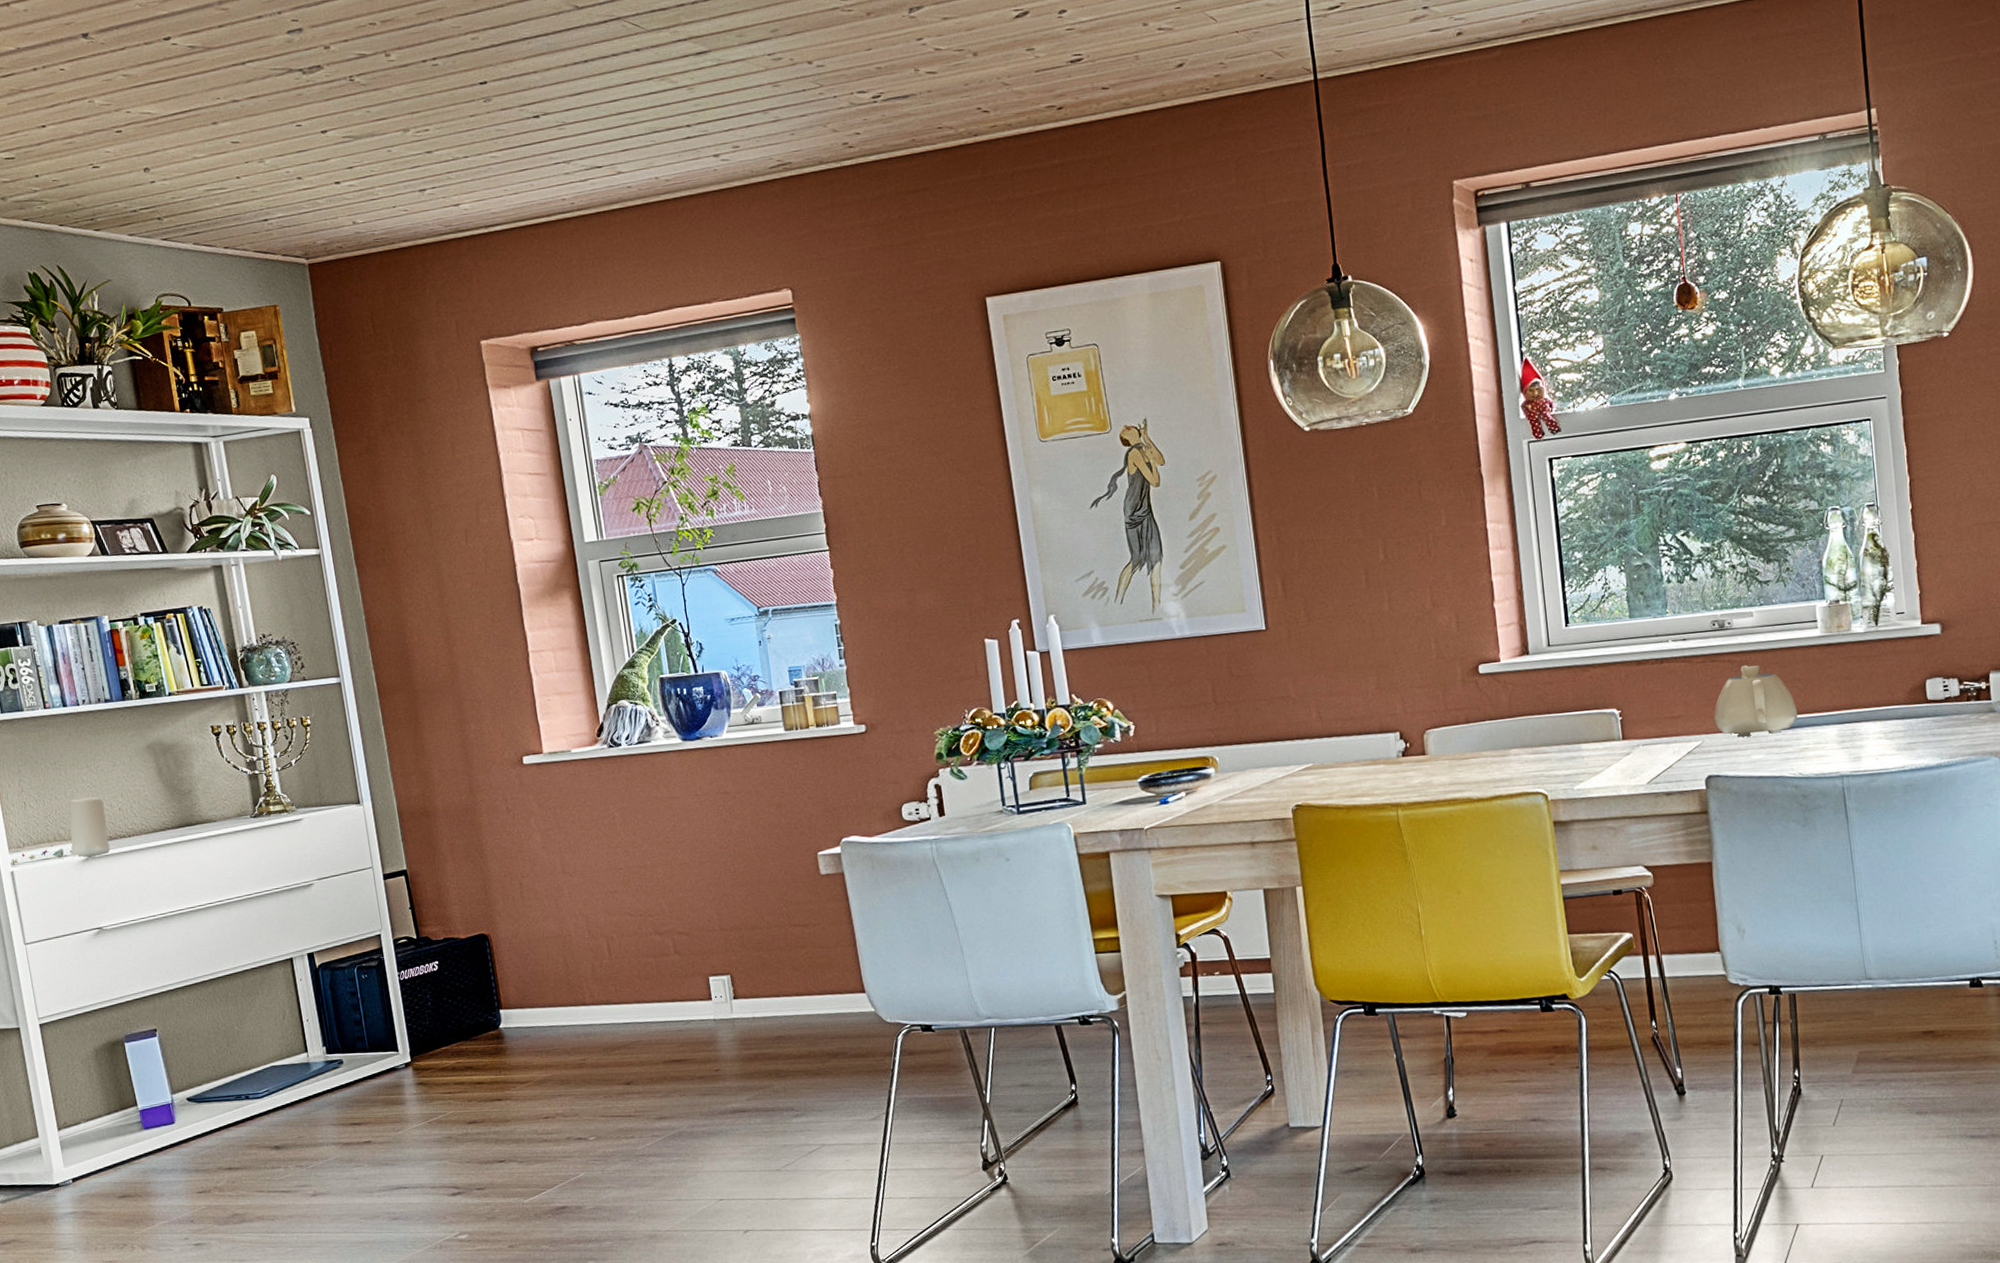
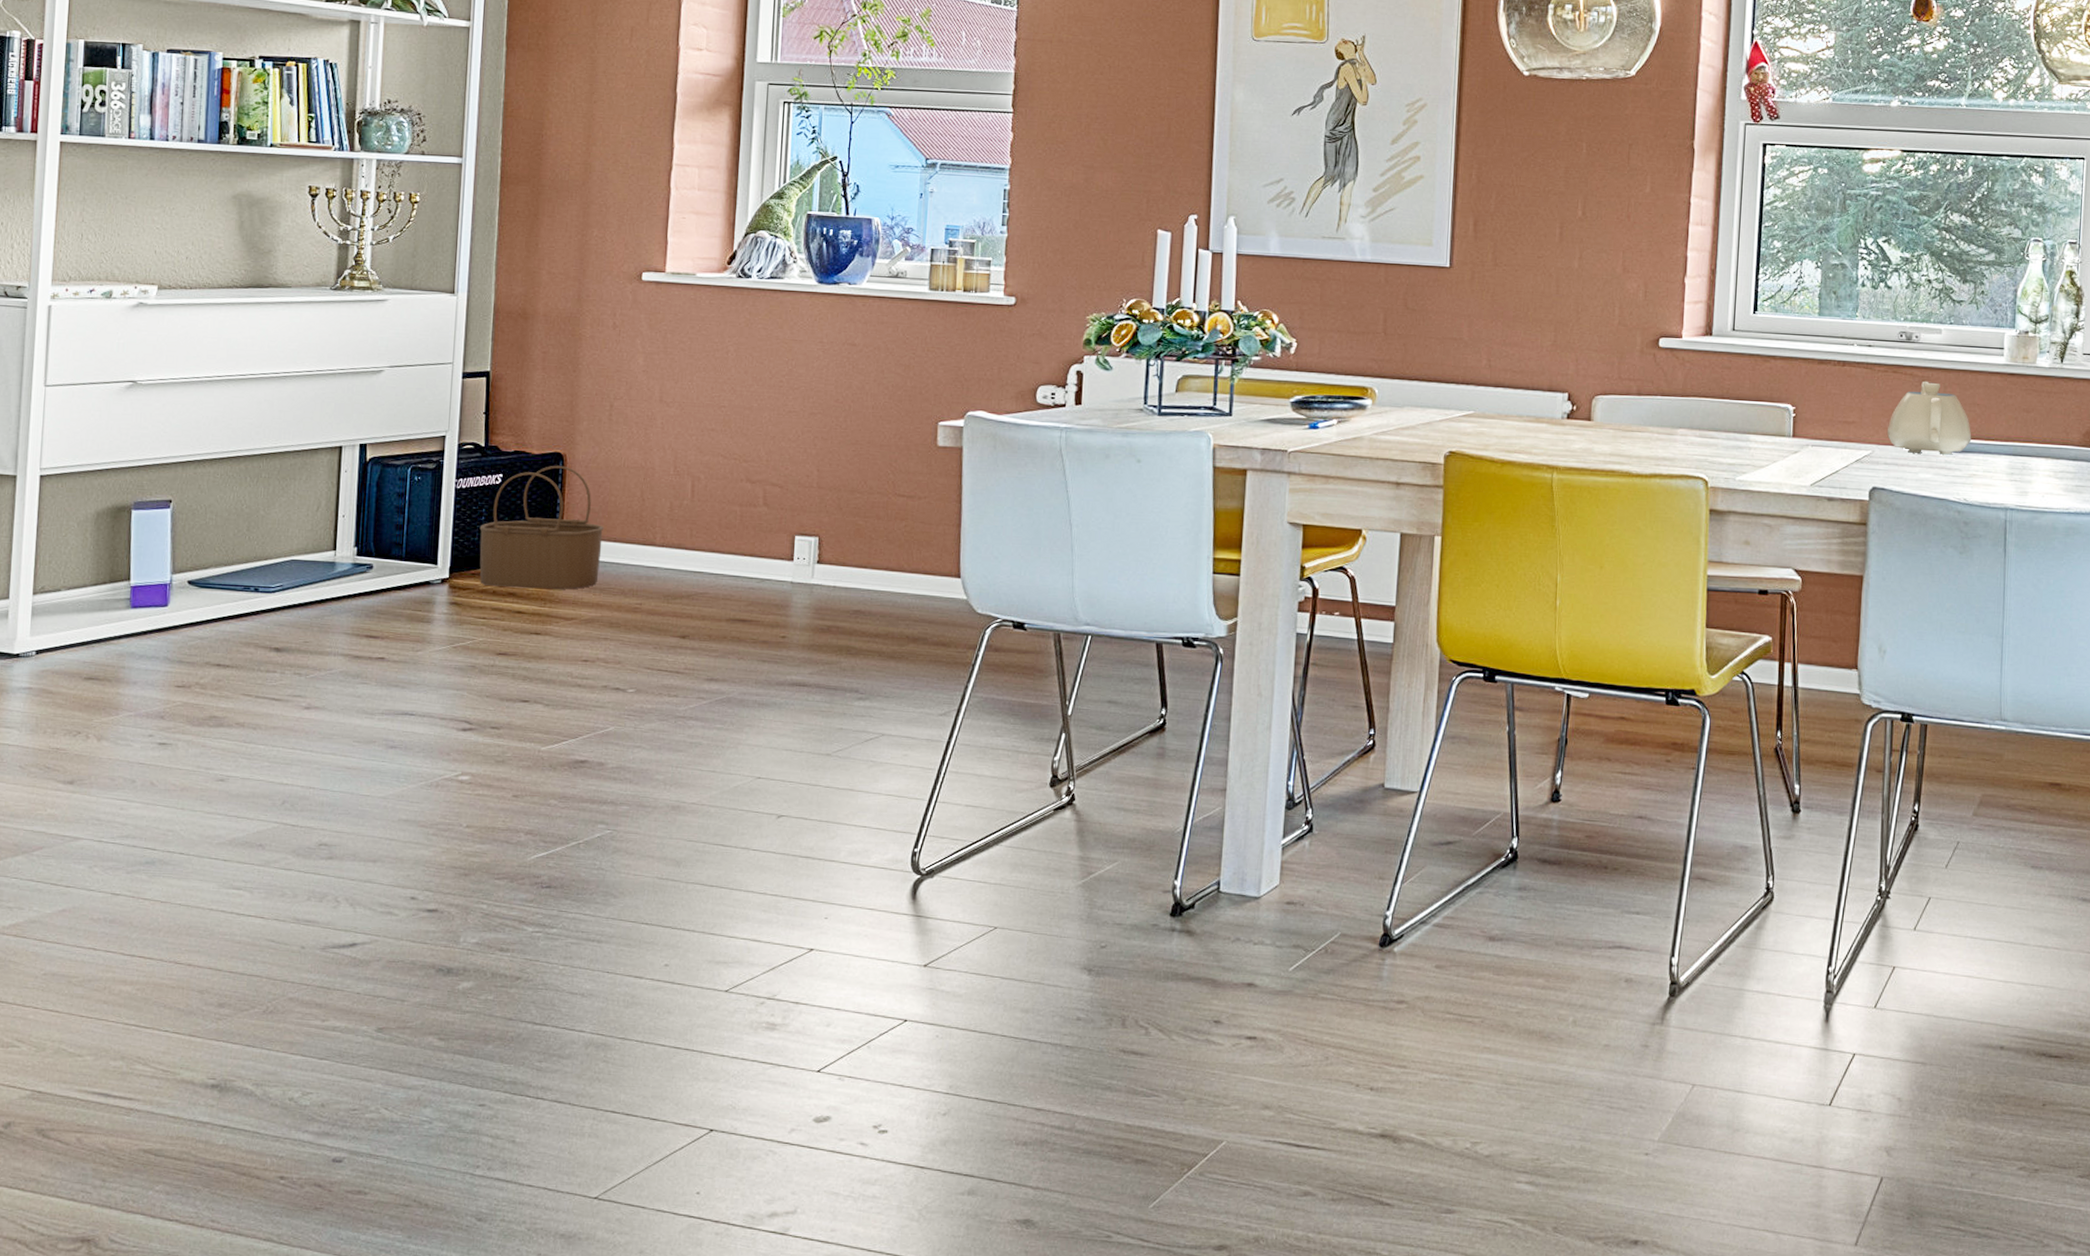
candle: present [67,796,110,858] -> none [122,238,171,304]
wicker basket: none [428,945,542,1063] -> present [479,465,604,589]

